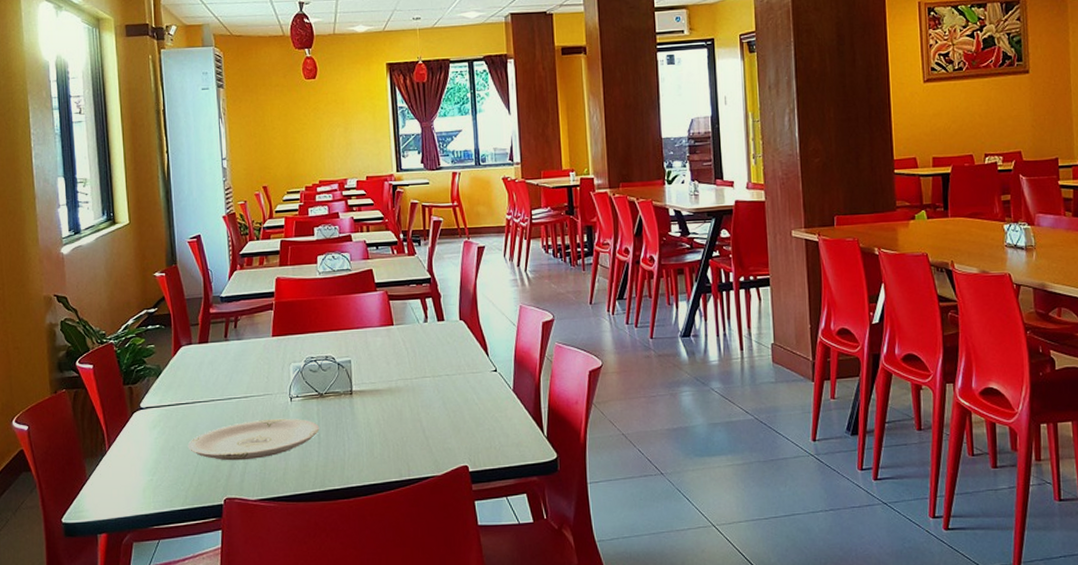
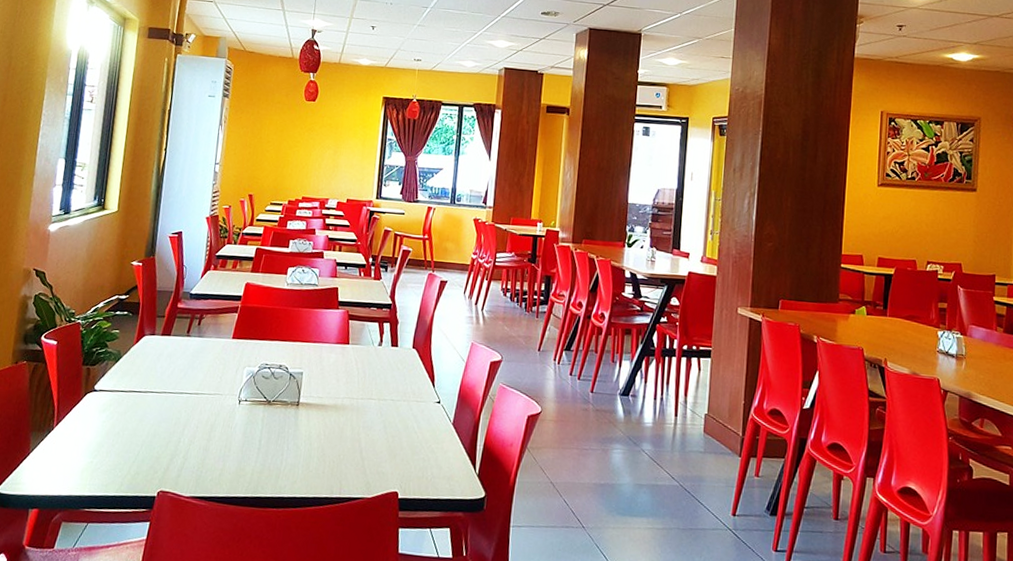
plate: present [187,418,320,461] -> none [132,417,262,456]

